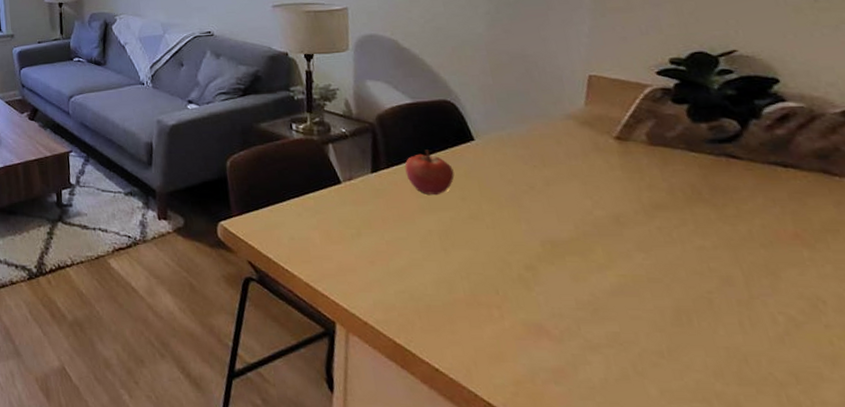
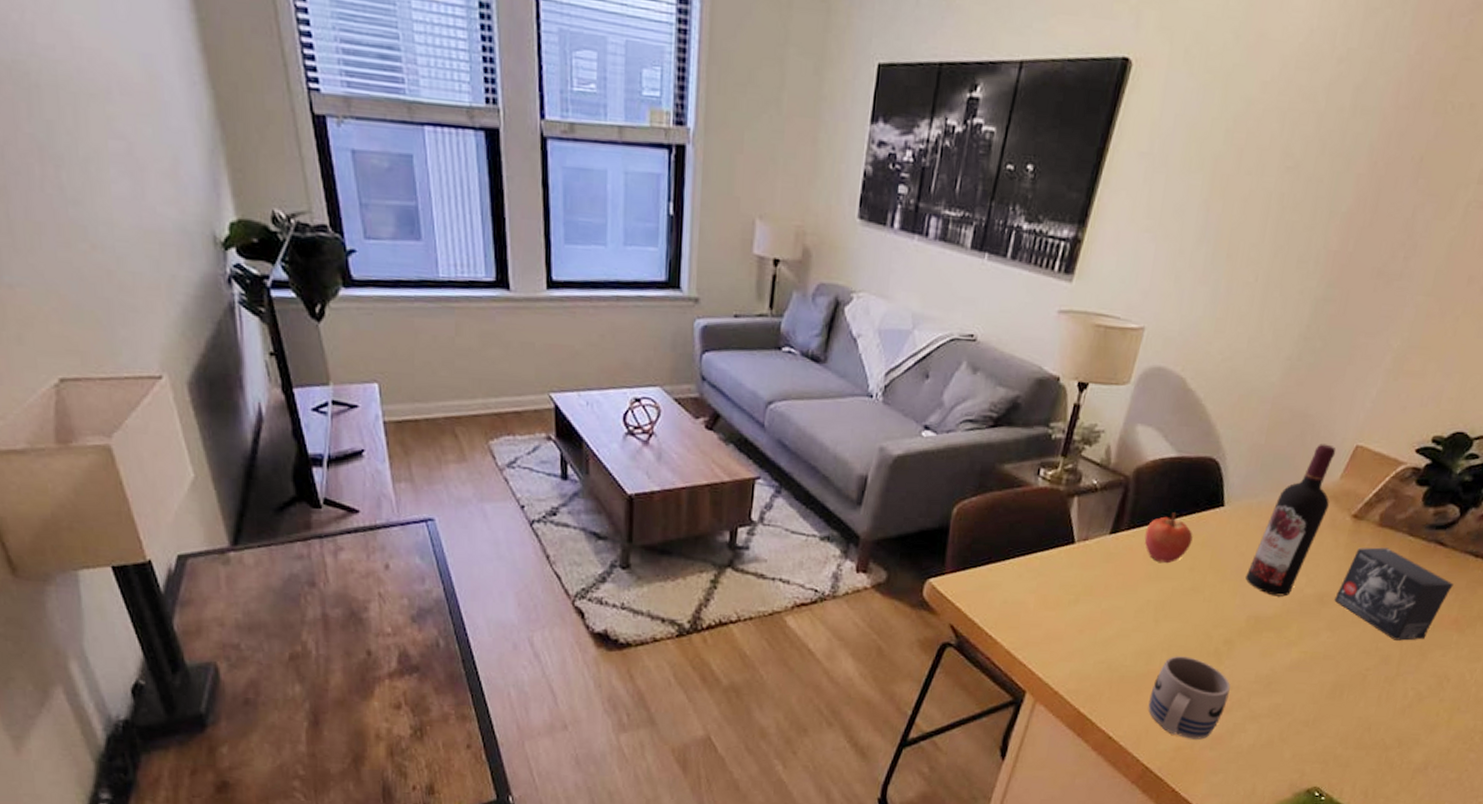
mug: none [464,284,555,373] -> present [1148,656,1231,740]
wine bottle: none [522,77,585,220] -> present [1245,443,1336,597]
small box: none [632,165,773,259] -> present [1334,547,1454,641]

